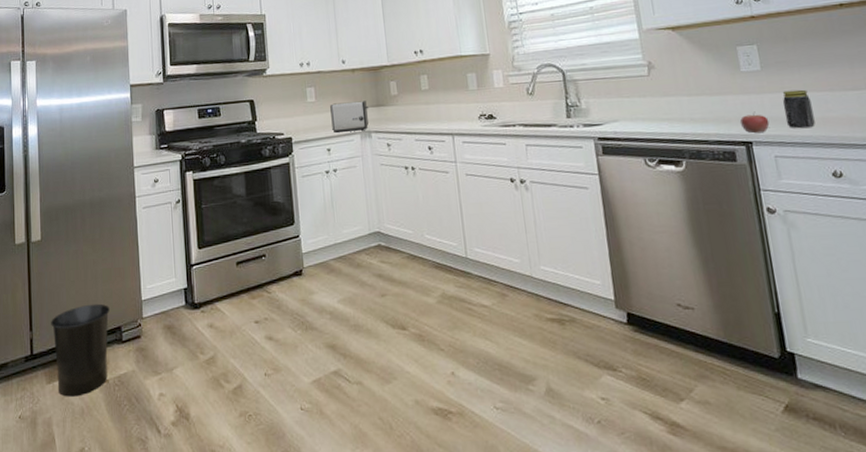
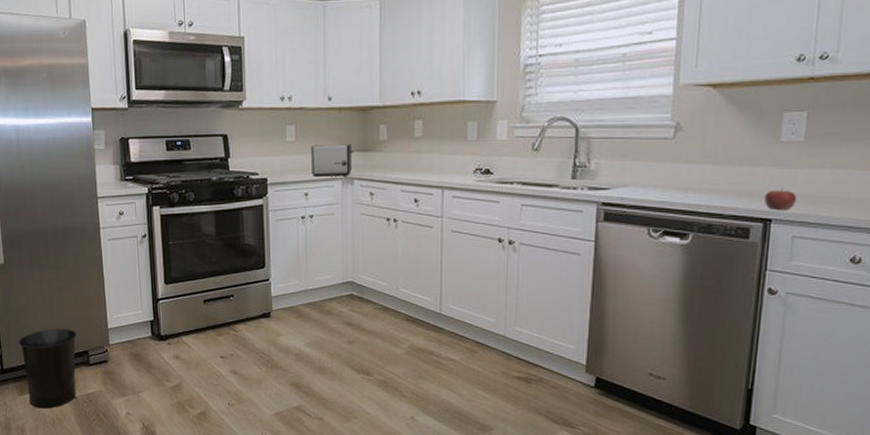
jar: present [782,89,816,129] -> none [815,166,851,209]

